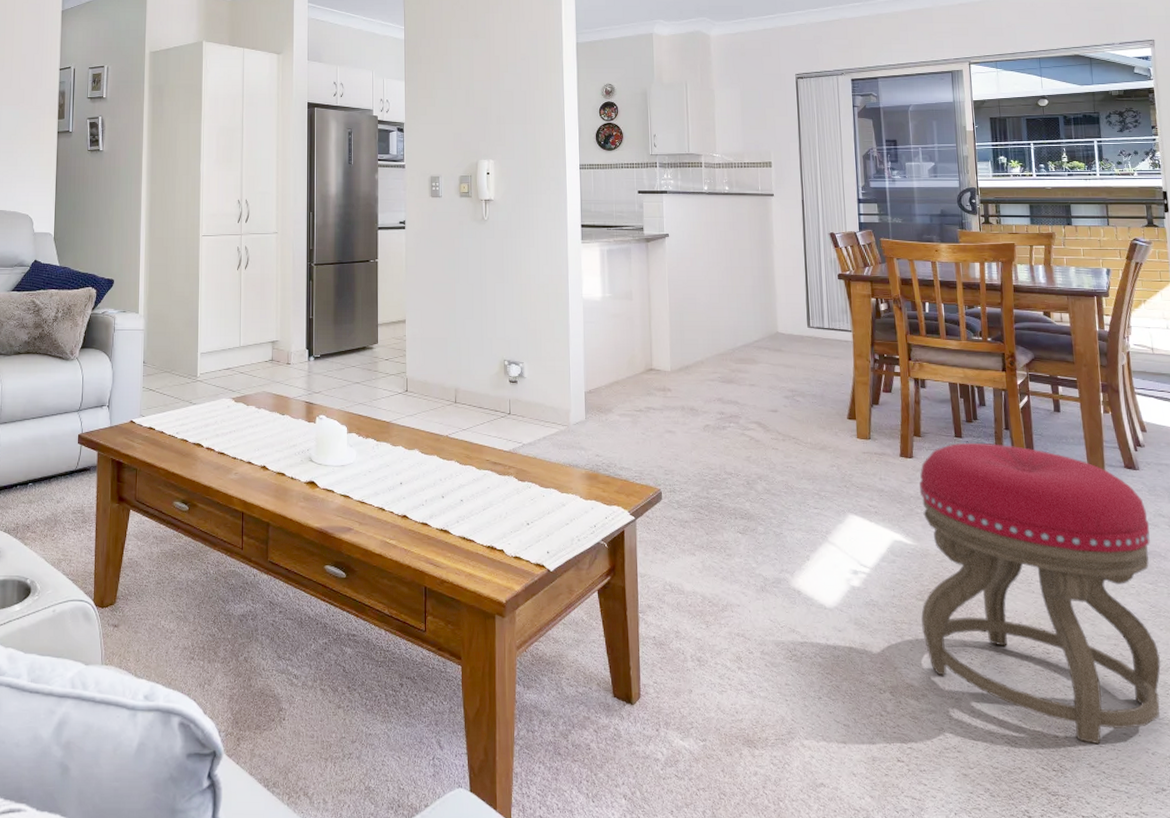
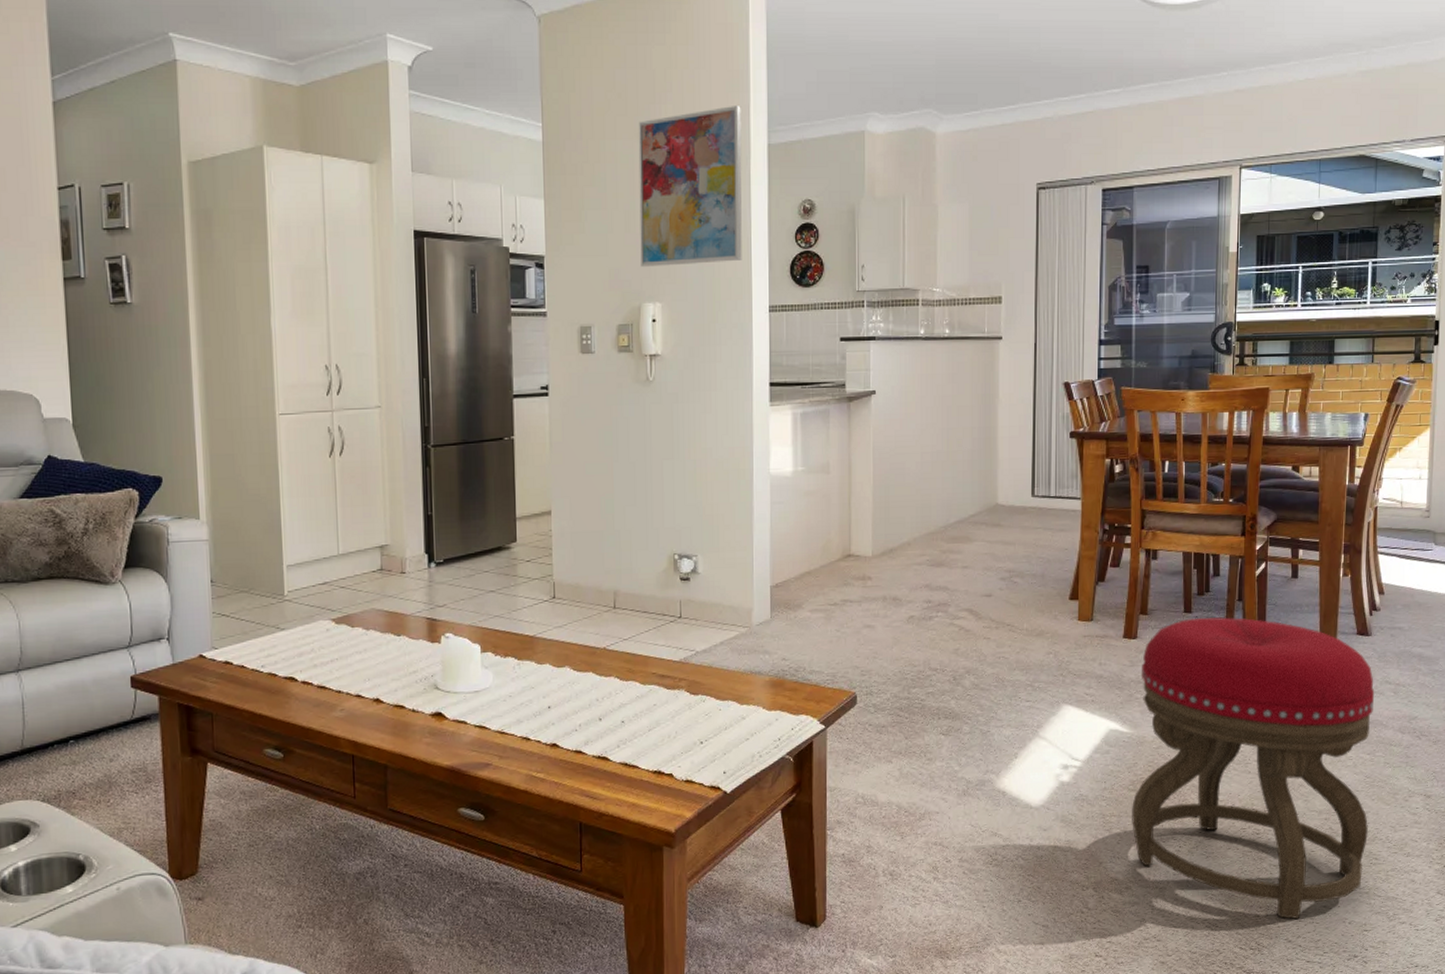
wall art: none [476,14,557,133] -> present [638,105,742,268]

